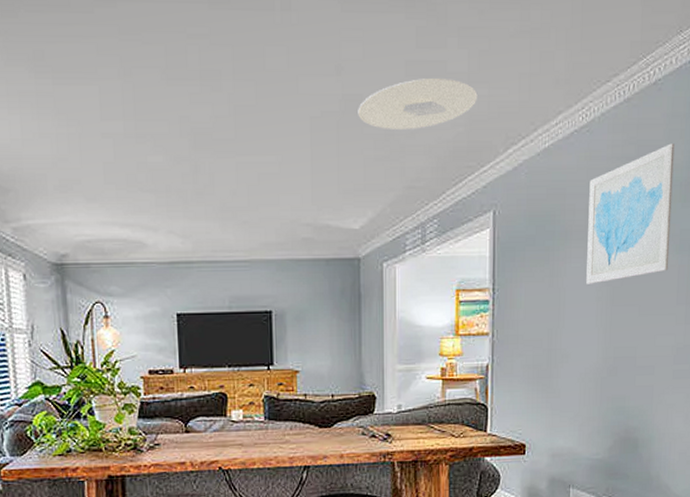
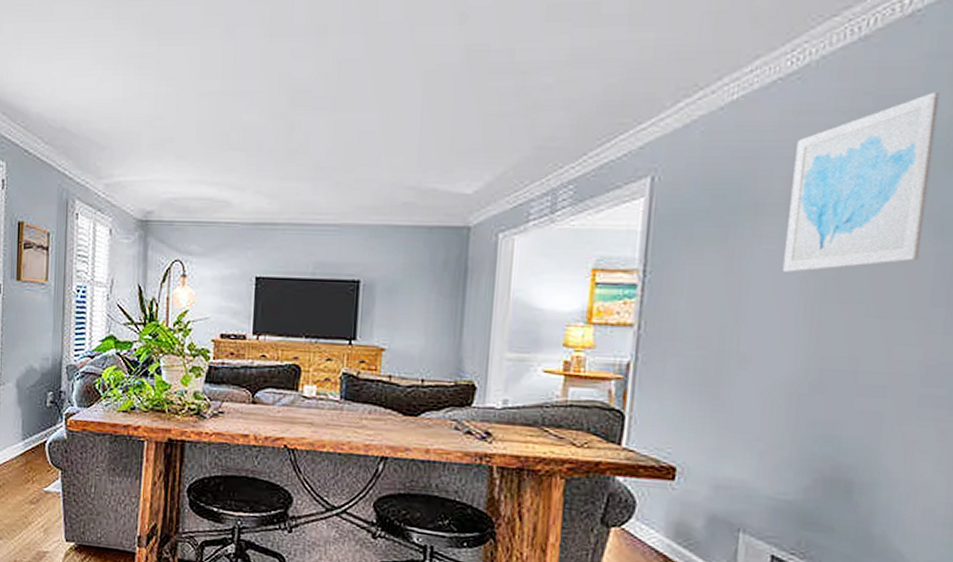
ceiling light: present [358,79,478,131] -> none [482,22,641,83]

